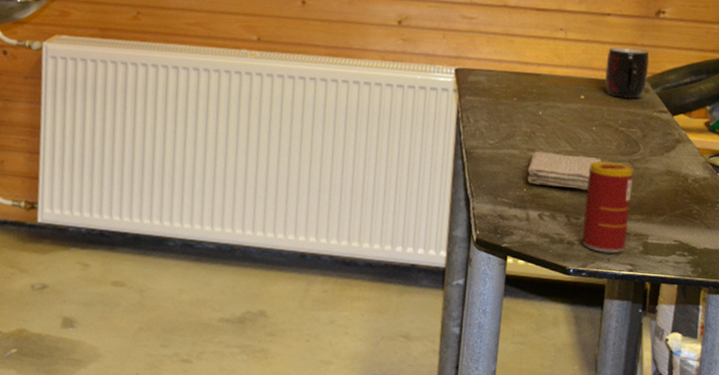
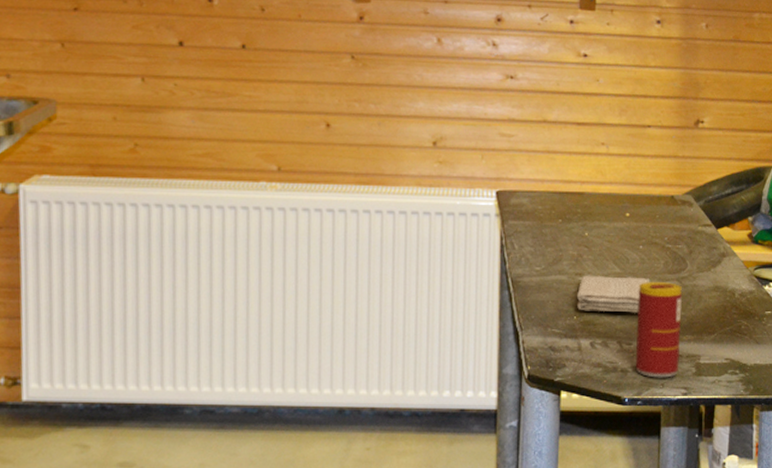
mug: present [605,47,650,99] -> none [649,160,691,214]

